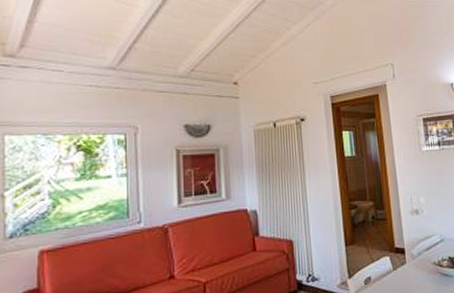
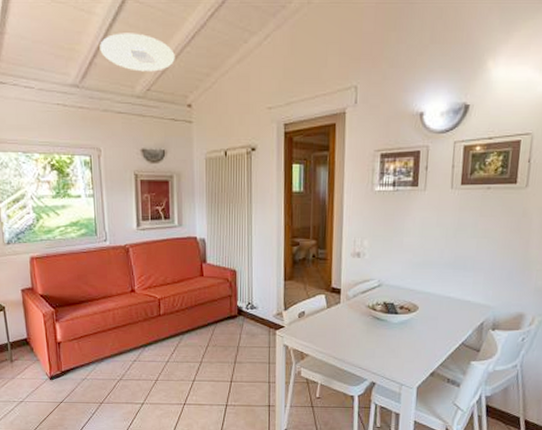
ceiling light: none [141,22,220,55] -> present [100,33,175,72]

